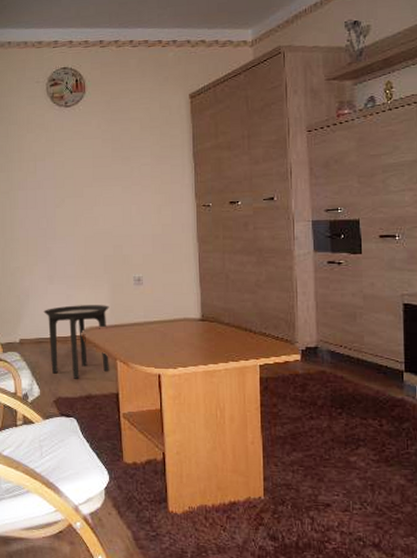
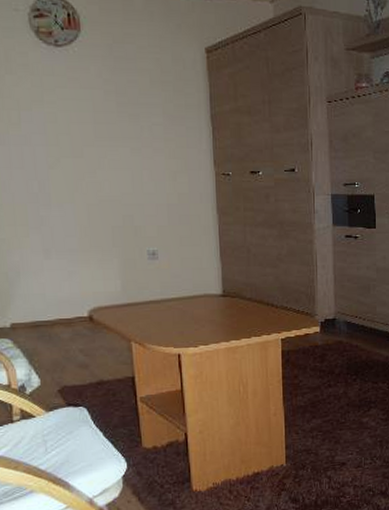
side table: present [43,305,109,379] -> none [39,282,123,365]

